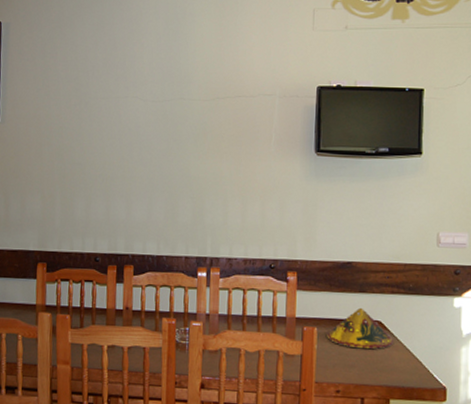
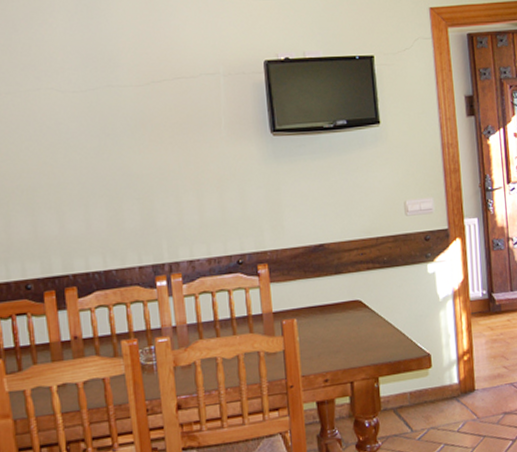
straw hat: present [327,307,395,350] -> none [307,289,376,333]

